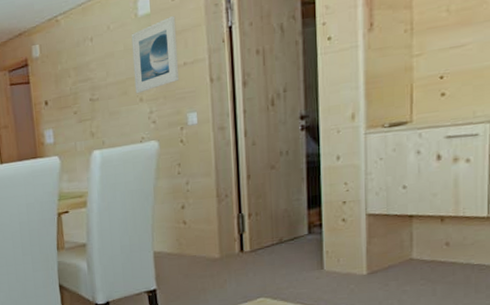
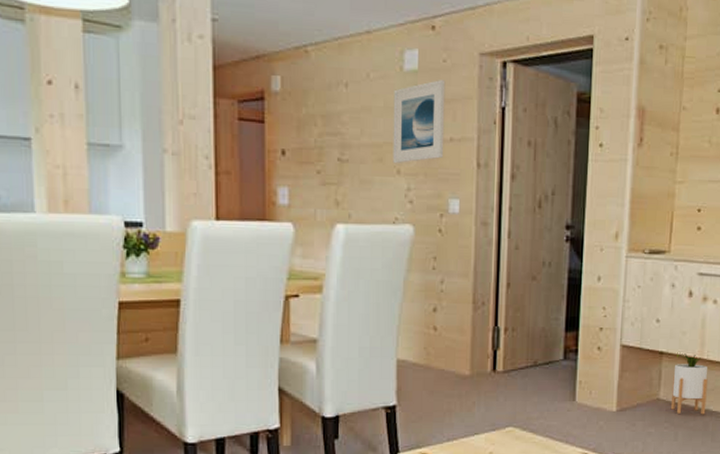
house plant: none [426,213,466,271] -> present [671,352,708,415]

